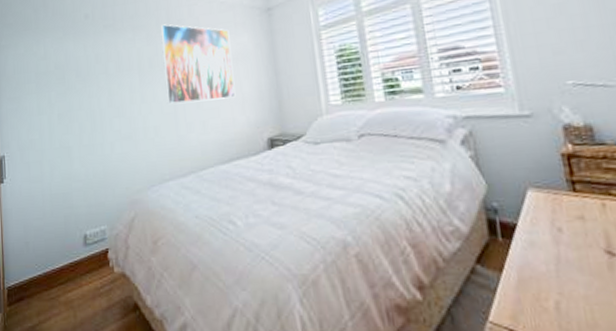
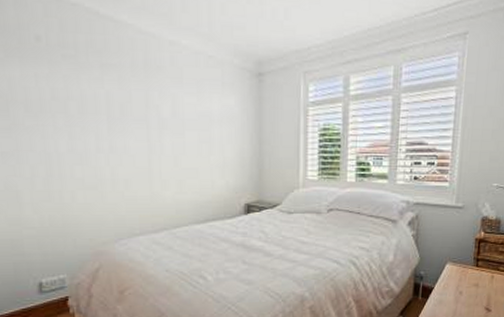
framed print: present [160,24,236,104] -> none [135,68,217,161]

